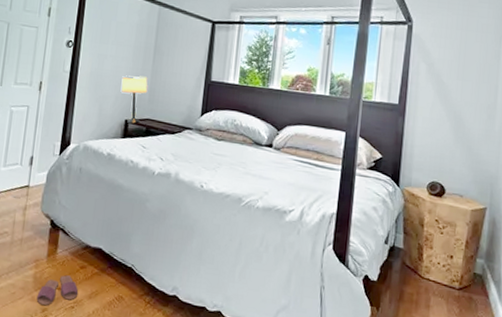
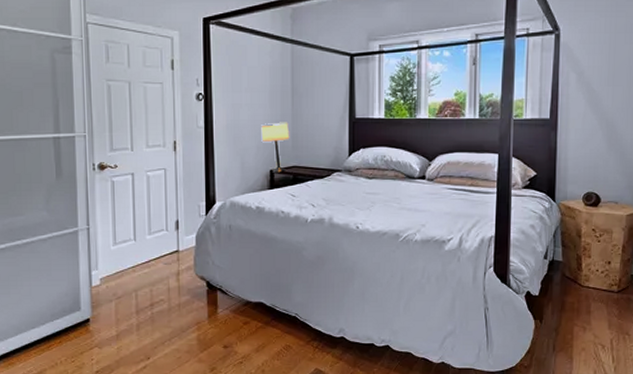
slippers: present [36,275,78,306] -> none [203,333,244,365]

